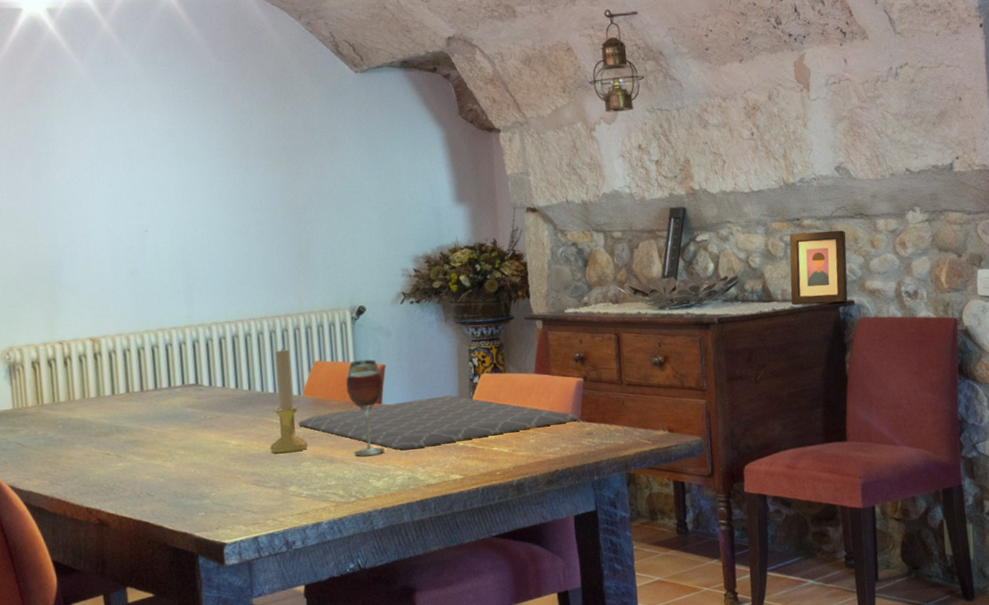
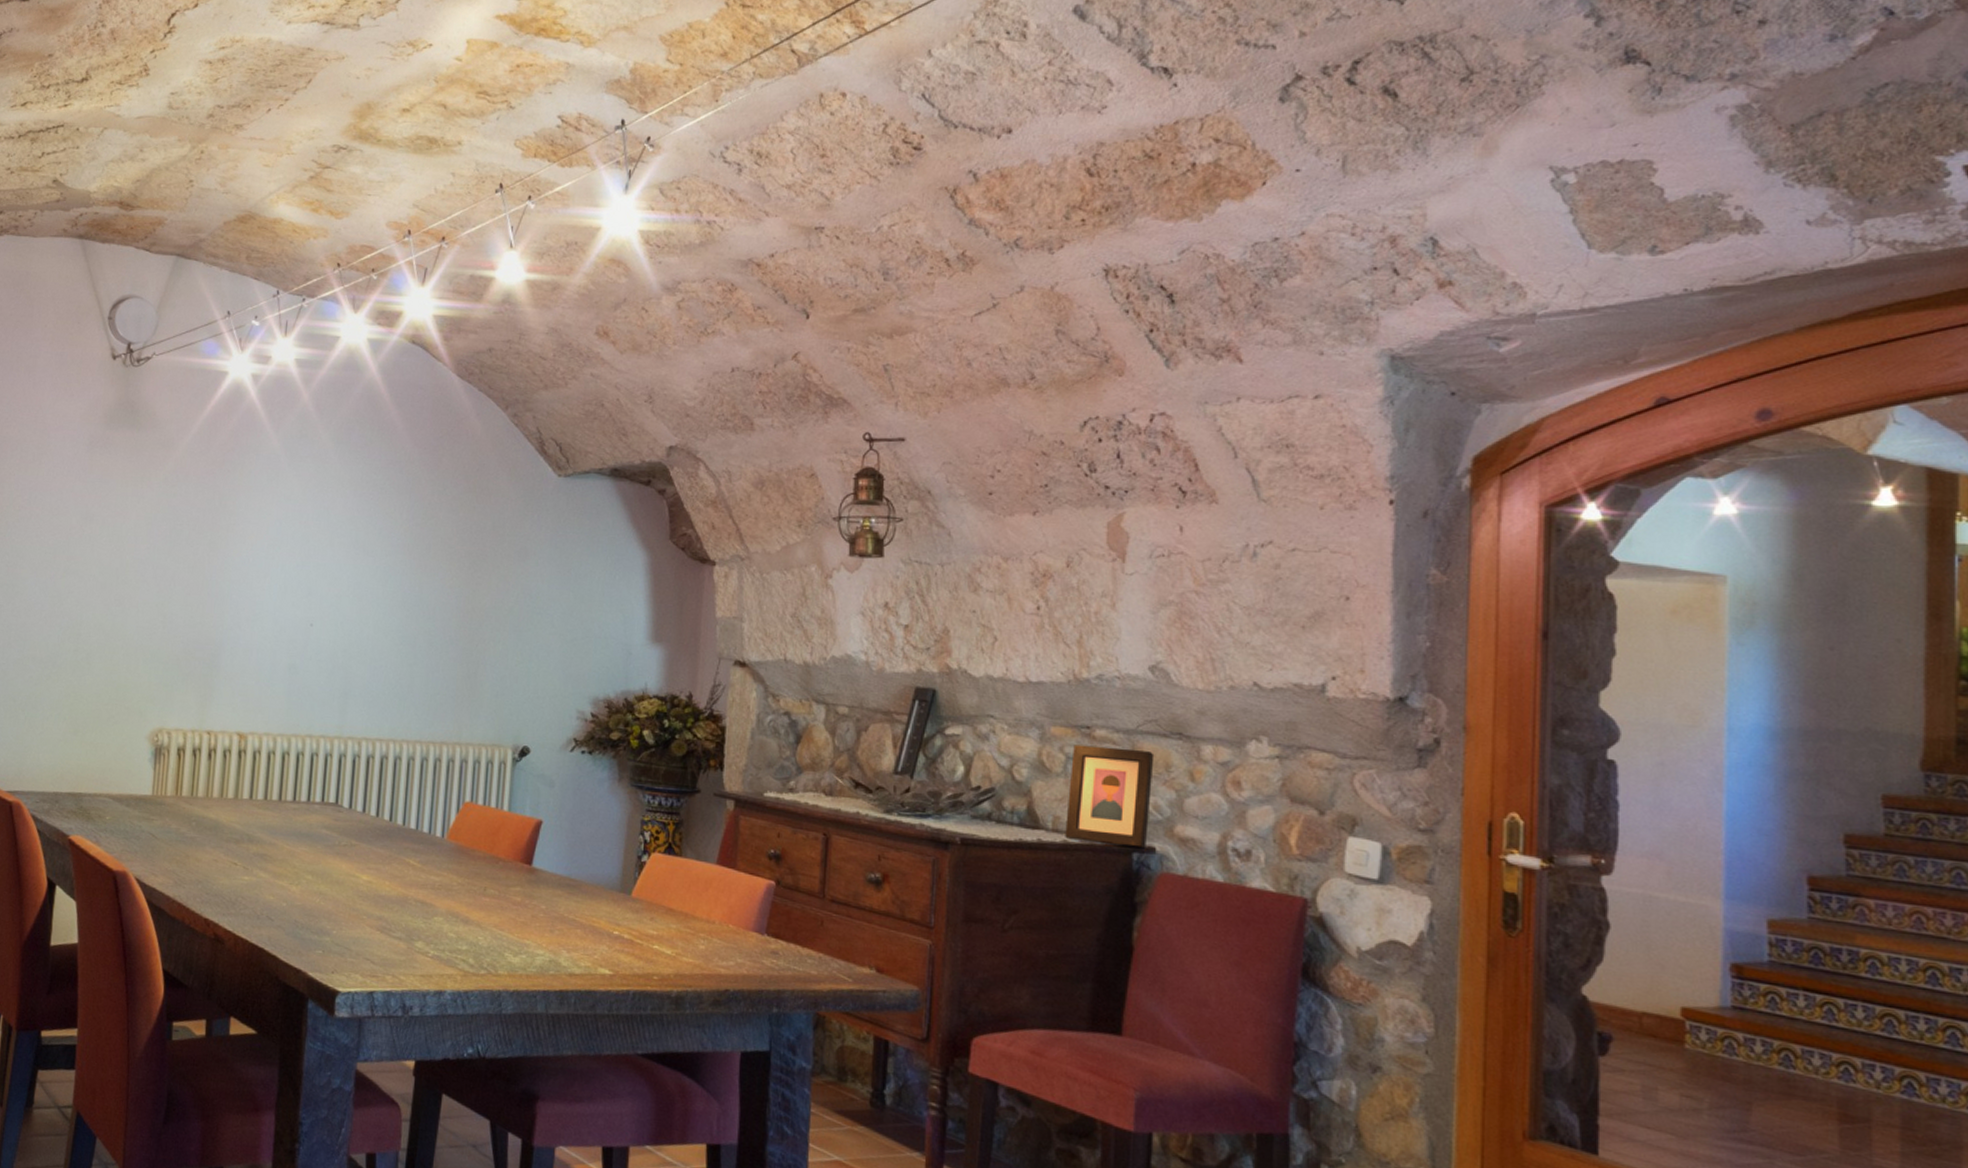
candle holder: present [270,348,309,454] -> none [402,780,444,903]
placemat: present [298,395,578,450] -> none [436,864,763,933]
wineglass: present [345,359,385,456] -> none [492,809,537,925]

